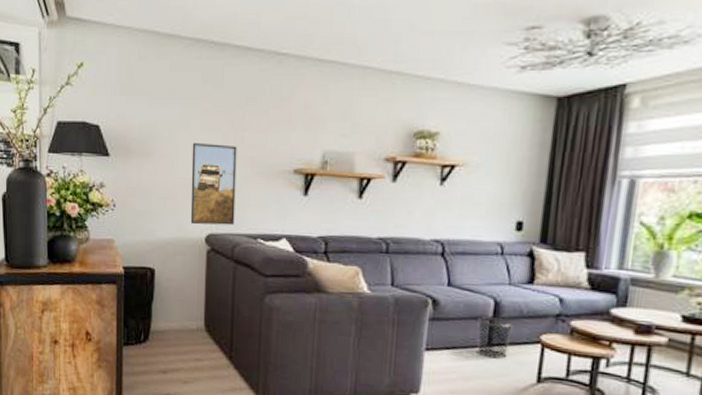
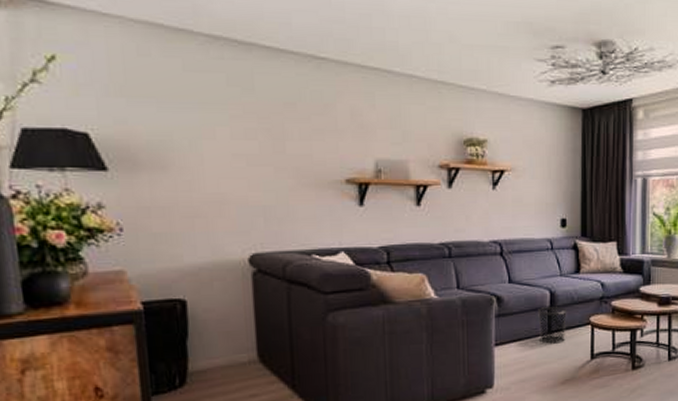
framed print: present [190,142,237,226] -> none [221,152,283,245]

